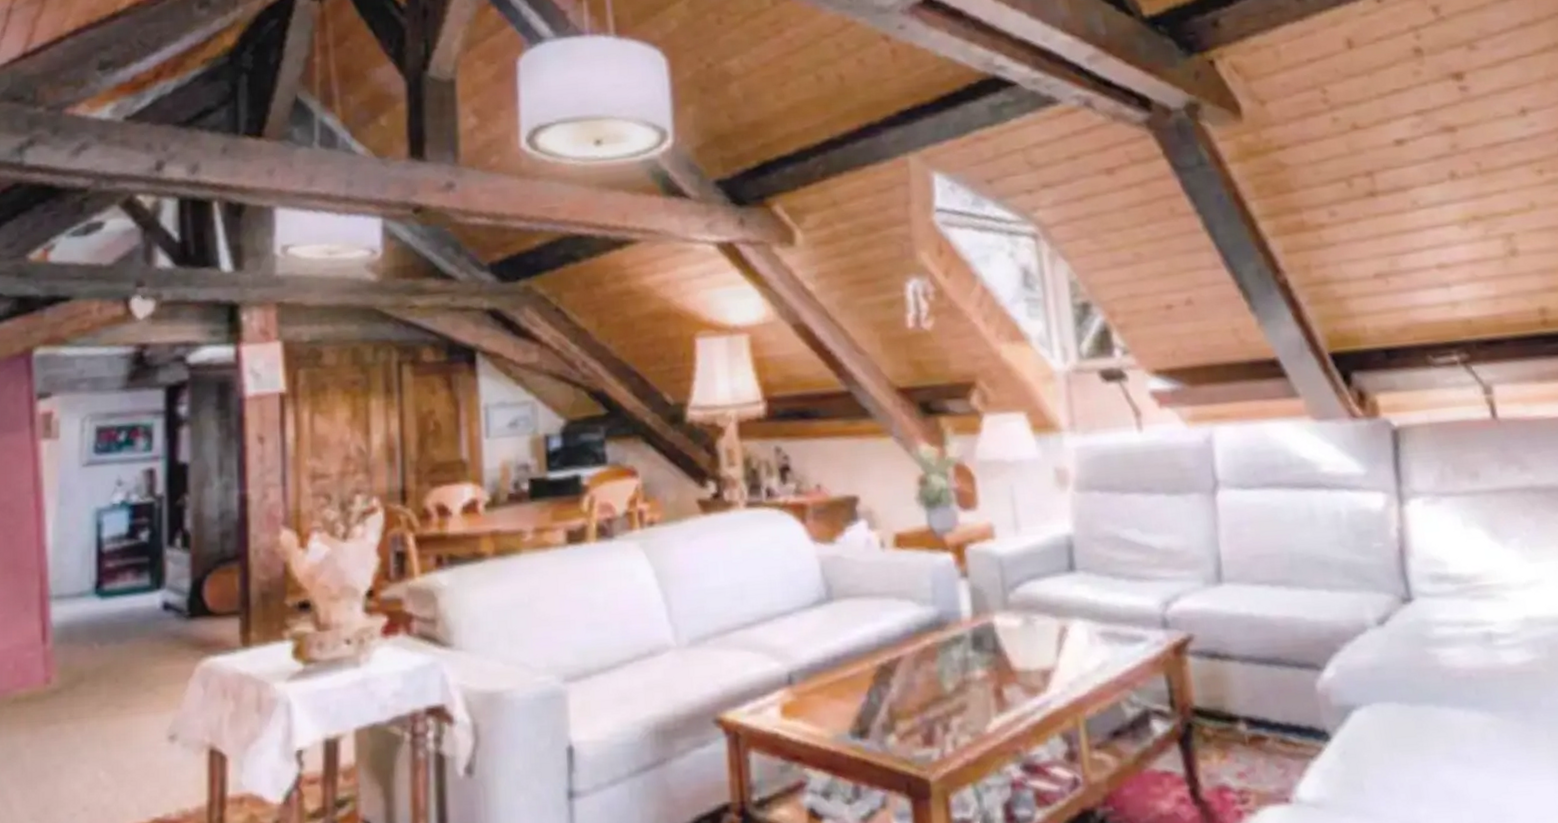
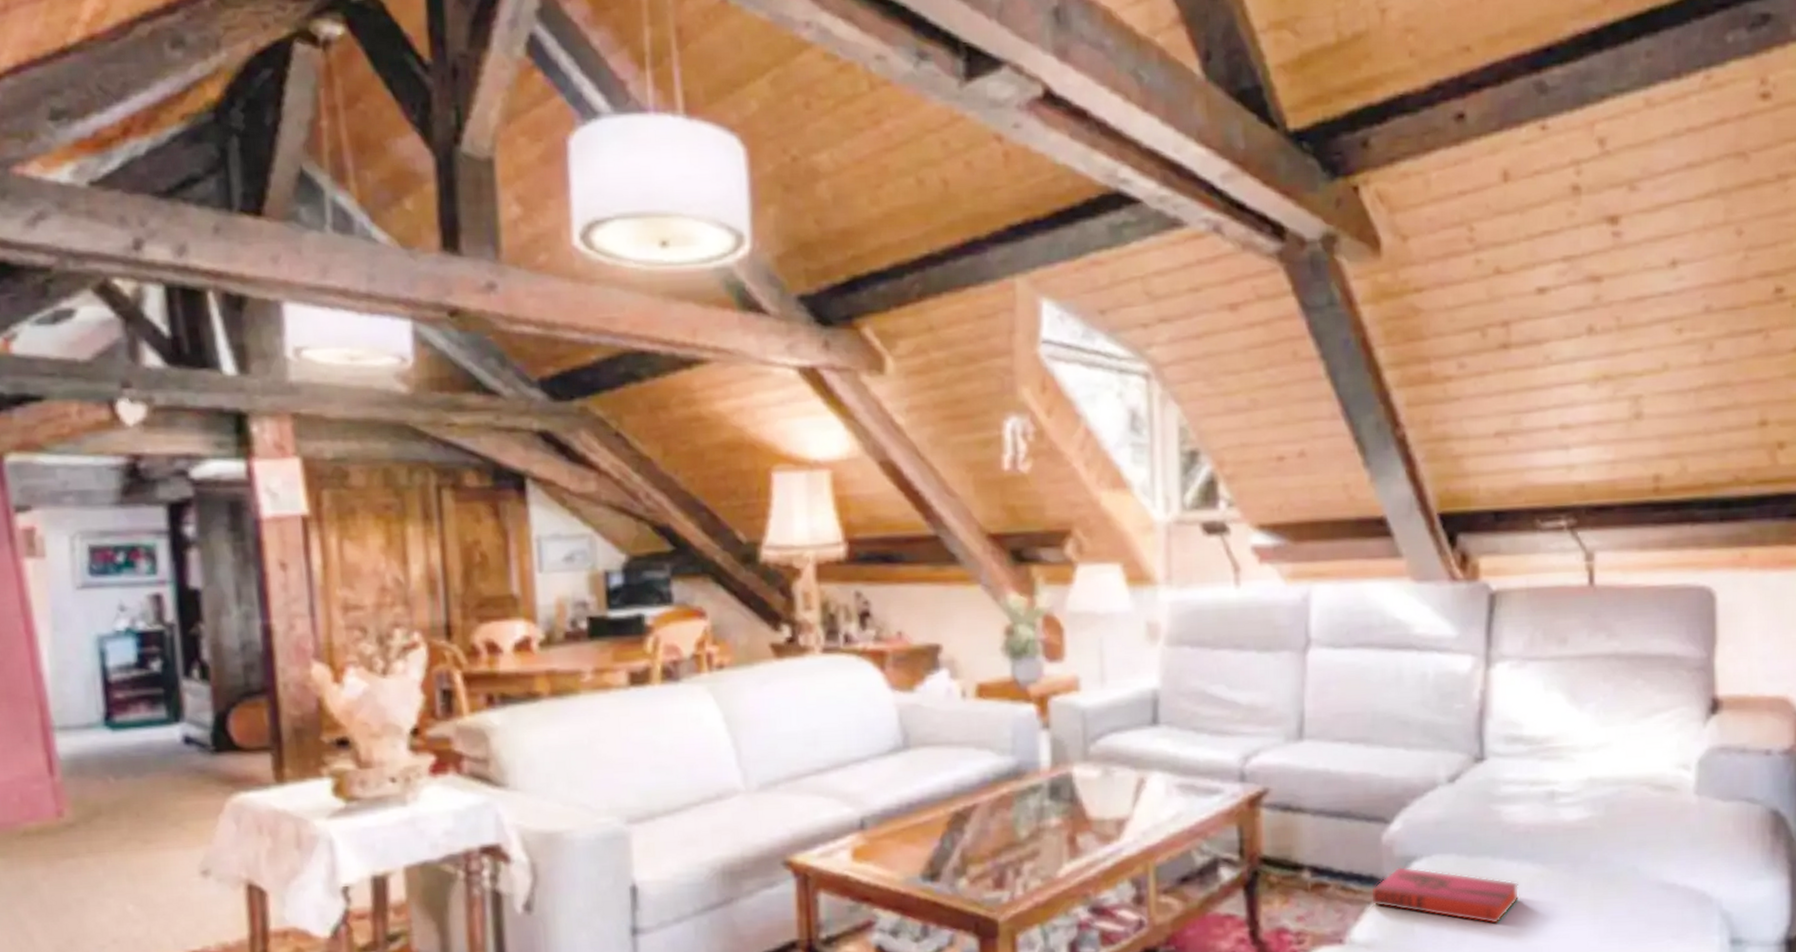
hardback book: none [1311,716,1473,780] -> present [1370,866,1520,925]

